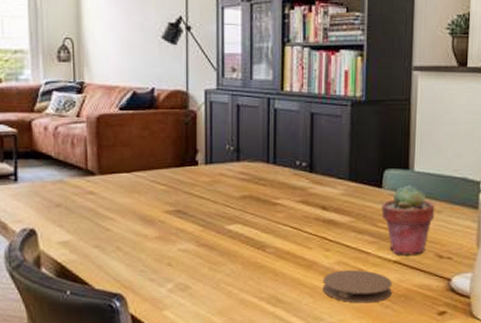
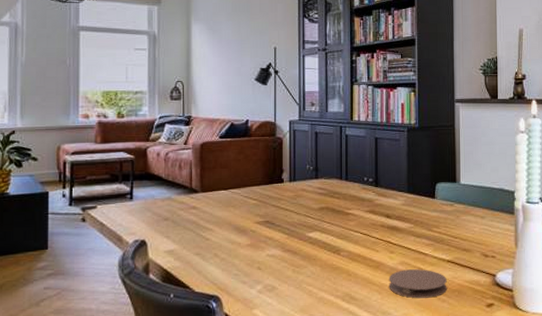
potted succulent: present [381,185,435,255] -> none [435,195,479,255]

